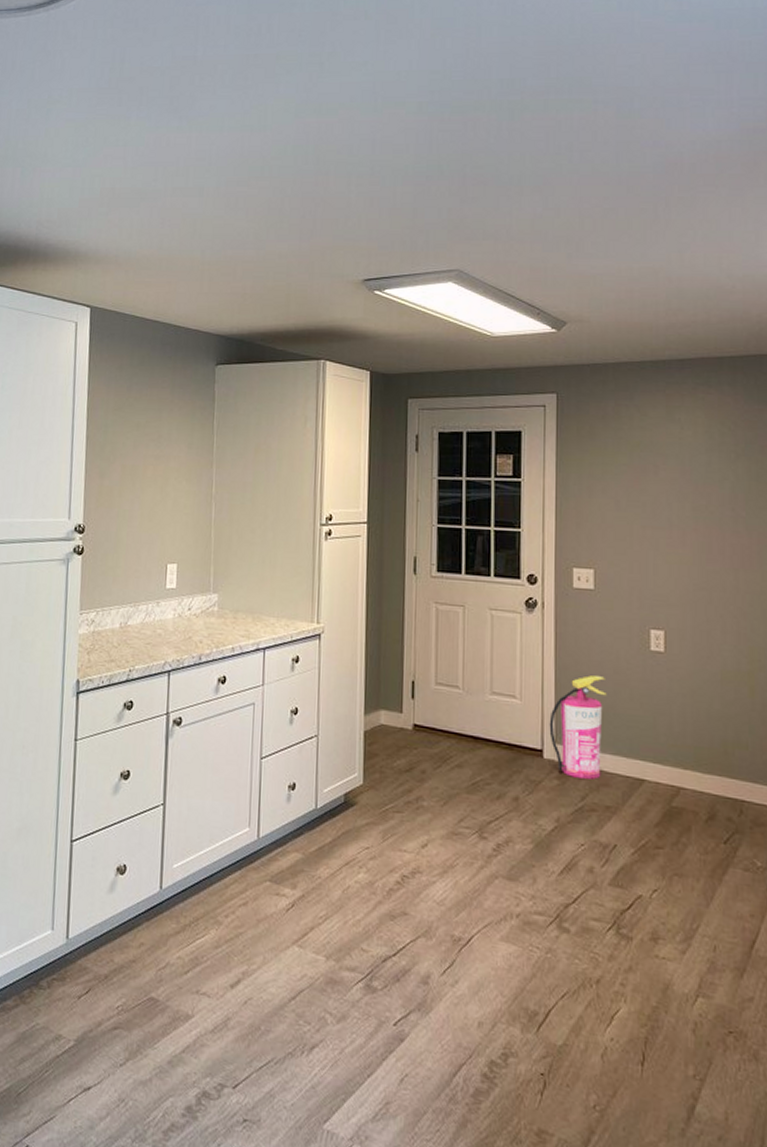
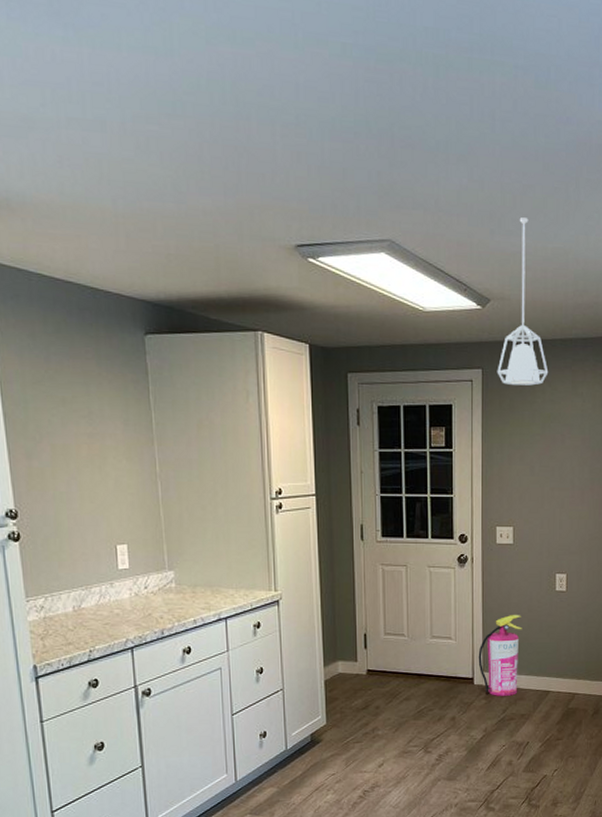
pendant lamp: none [574,240,637,411] -> present [497,217,549,386]

